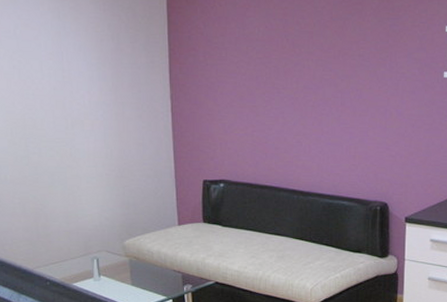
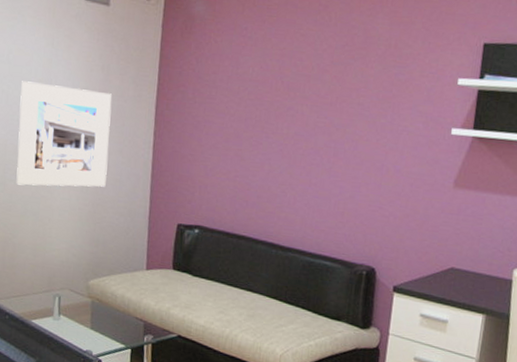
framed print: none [32,55,129,157] -> present [16,81,112,187]

